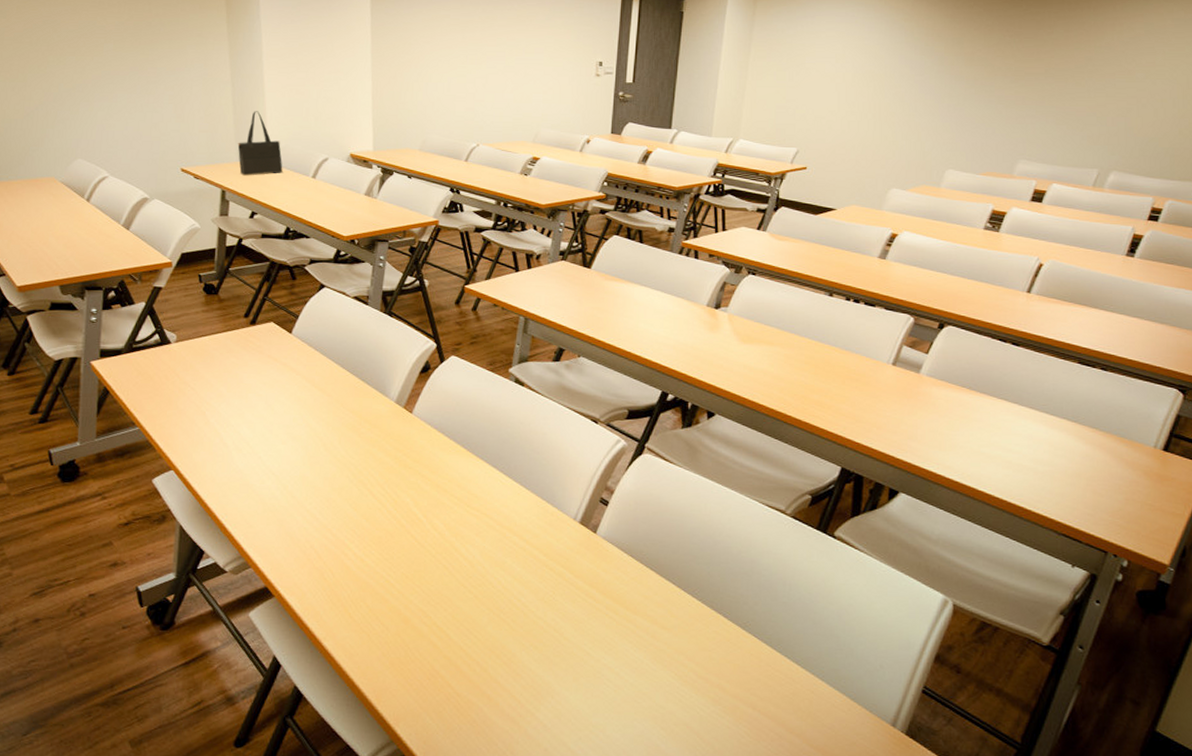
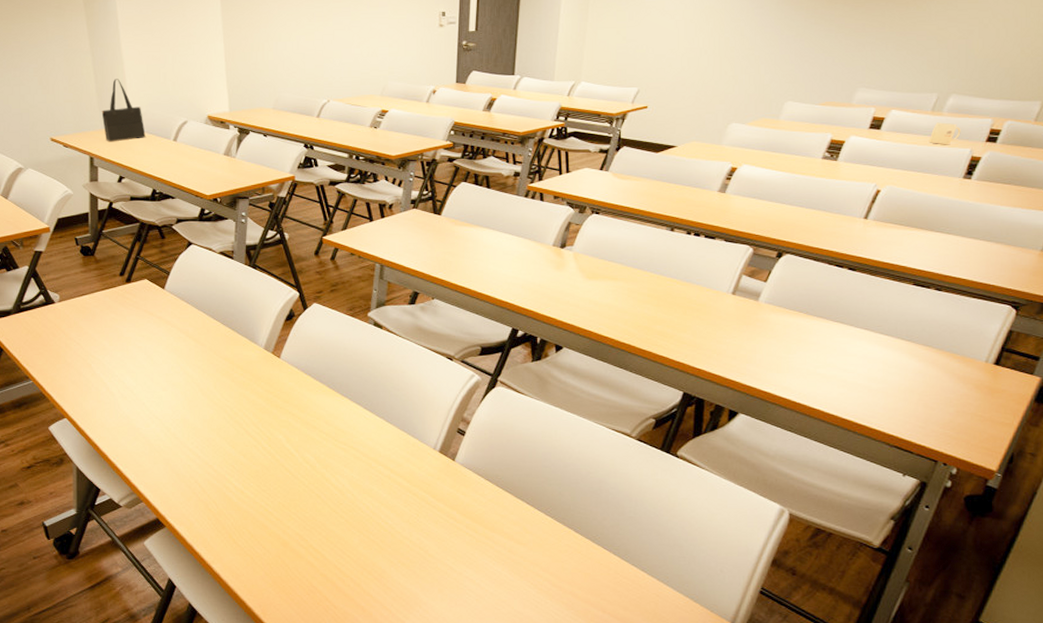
mug: none [1090,198,1122,222] -> present [929,122,961,145]

